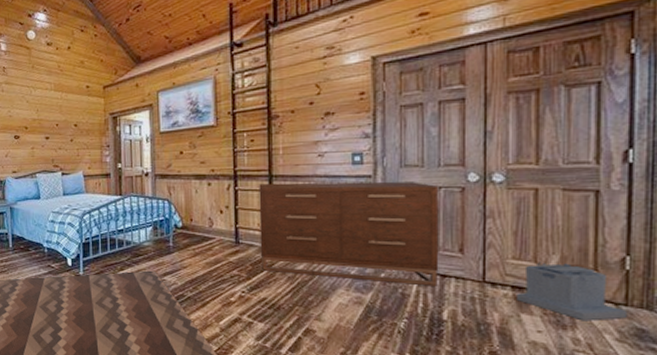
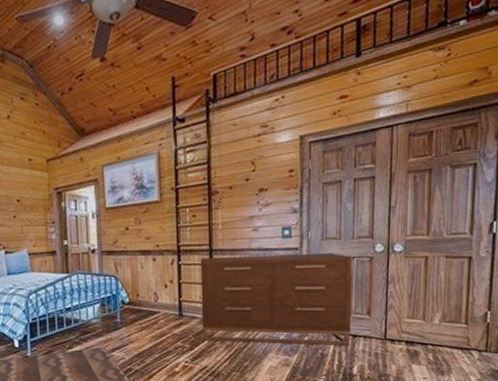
clothes hamper: present [517,263,628,321] -> none [409,319,487,367]

